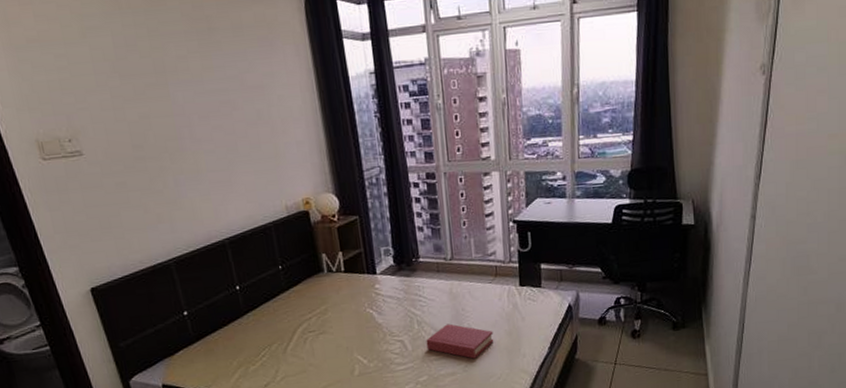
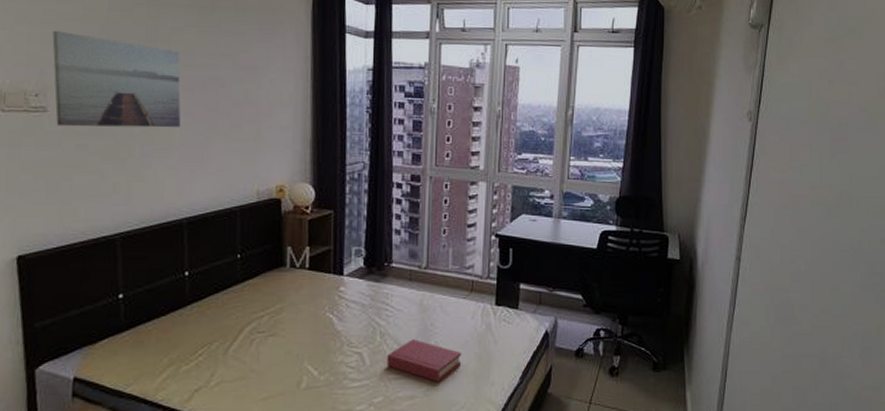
wall art: none [68,74,205,168] -> present [52,30,181,128]

